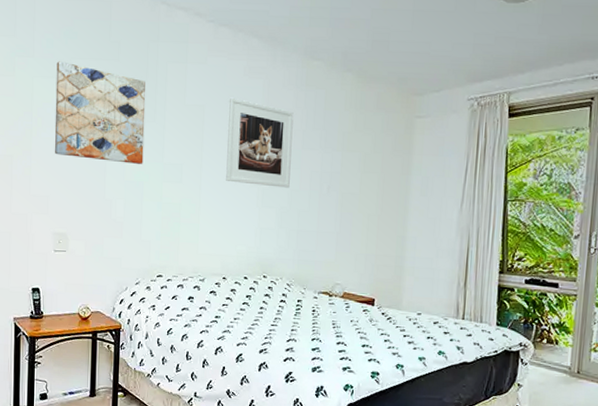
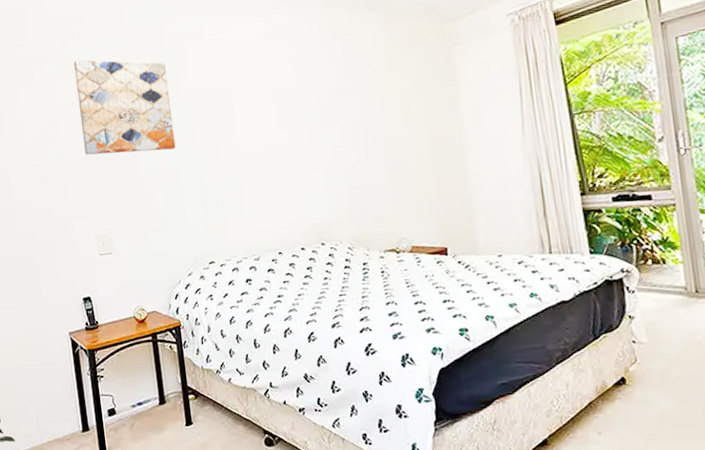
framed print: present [226,97,294,188] -> none [253,62,332,150]

